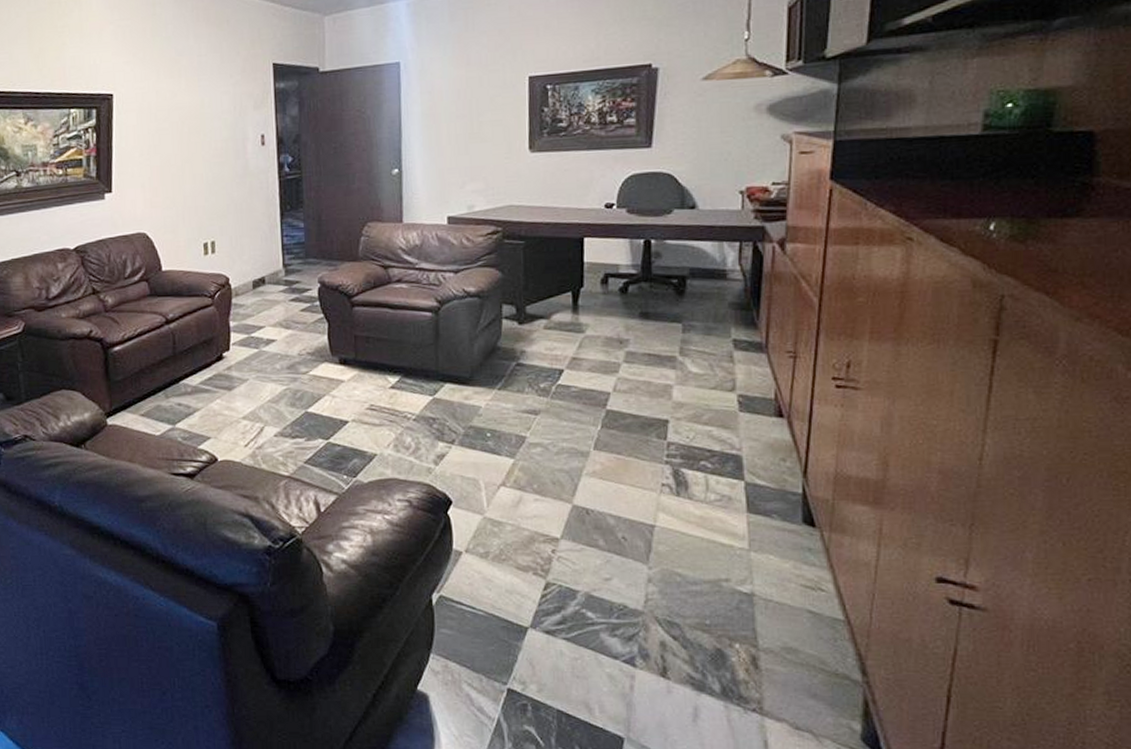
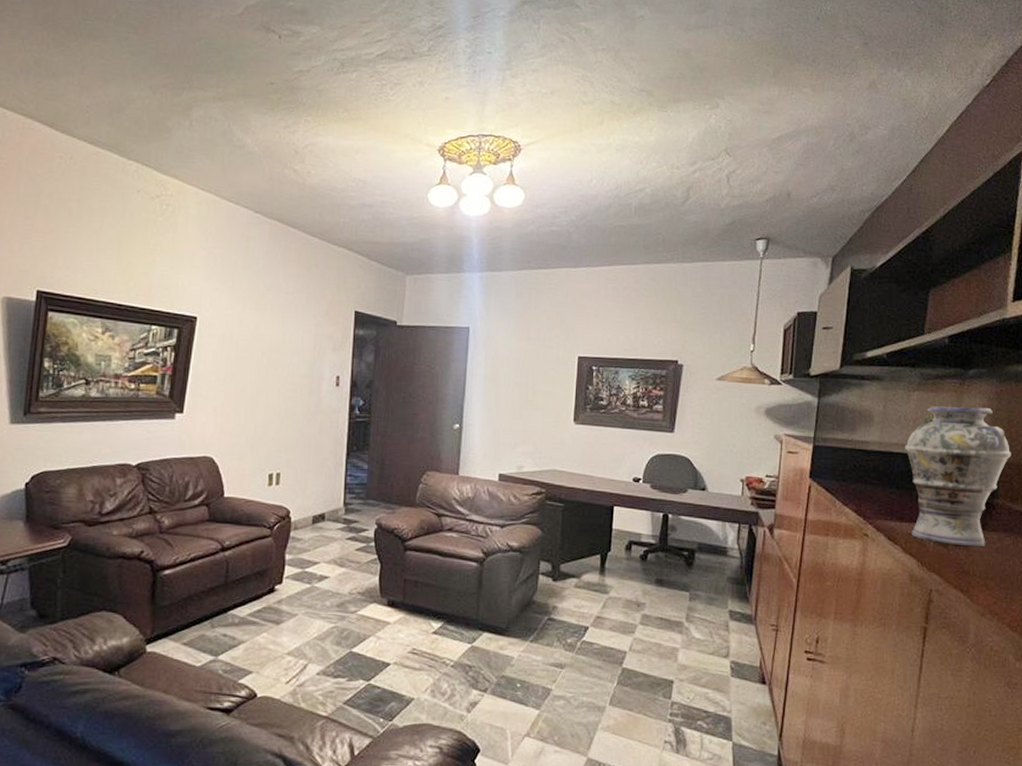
vase: none [962,65,1119,240] -> present [905,406,1012,547]

